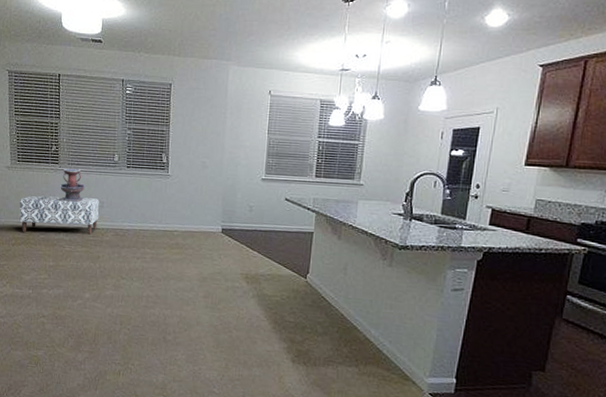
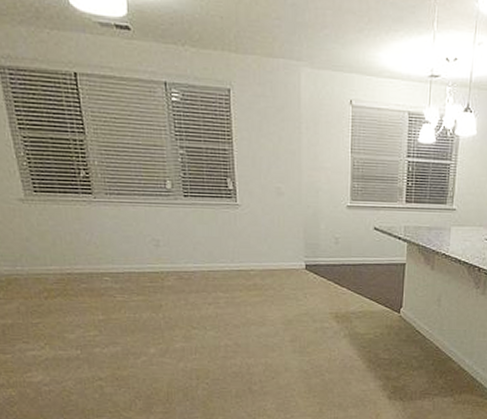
bench: present [19,195,99,235] -> none [46,235,156,282]
decorative urn: present [59,168,86,202] -> none [97,199,133,242]

